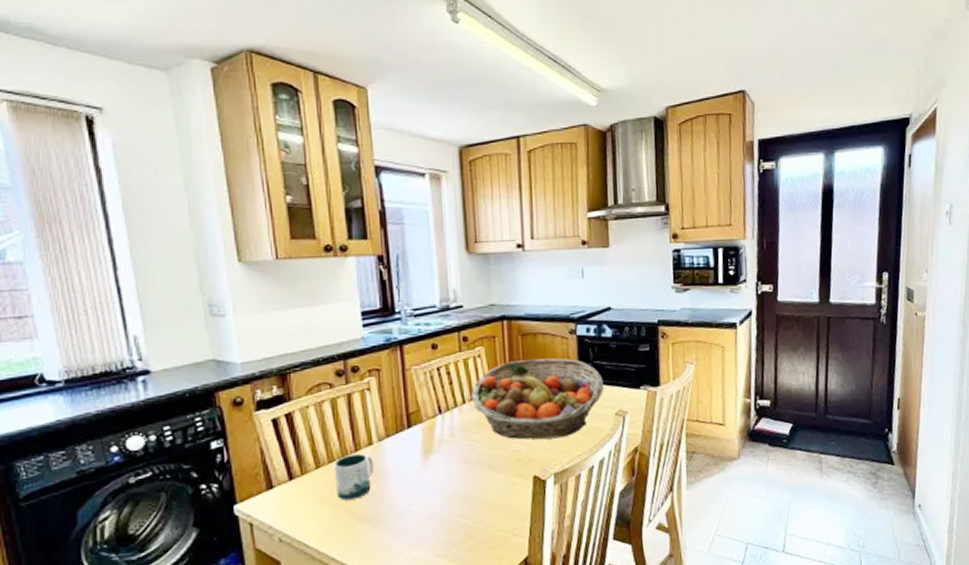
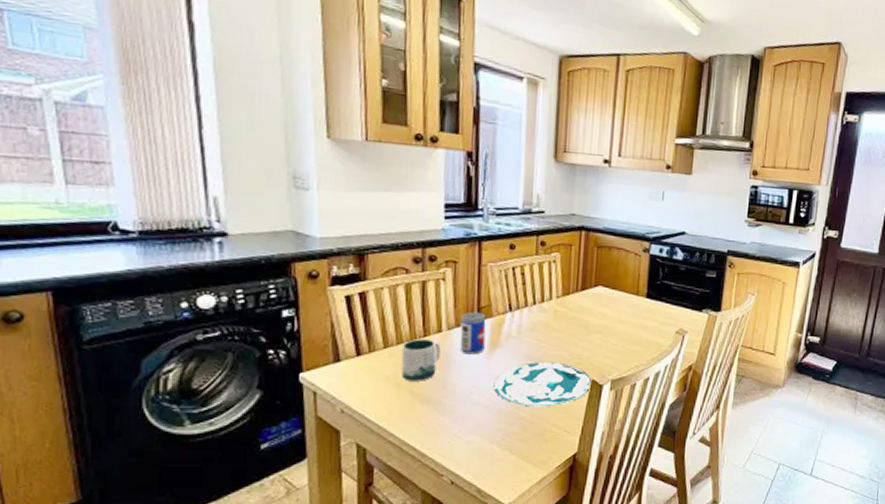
beer can: none [391,418,418,465] -> present [460,312,486,355]
plate: none [433,461,534,512] -> present [494,361,592,407]
fruit basket: present [470,358,604,440] -> none [541,270,669,348]

